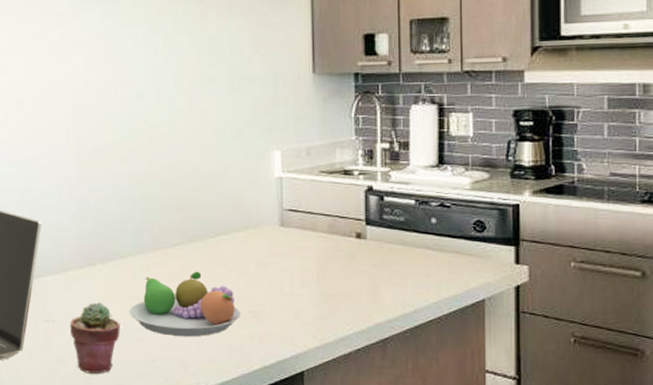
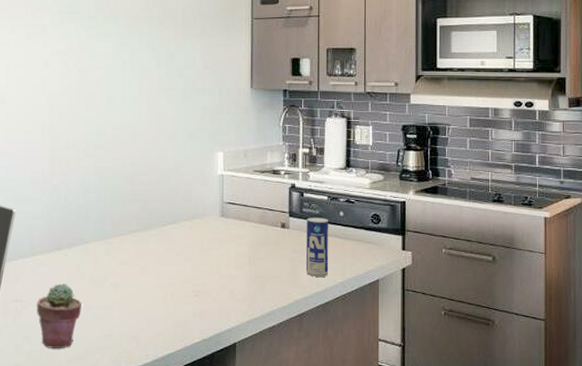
fruit bowl: present [130,271,241,337] -> none [91,255,186,314]
beverage can: none [388,226,419,297] -> present [305,217,329,278]

